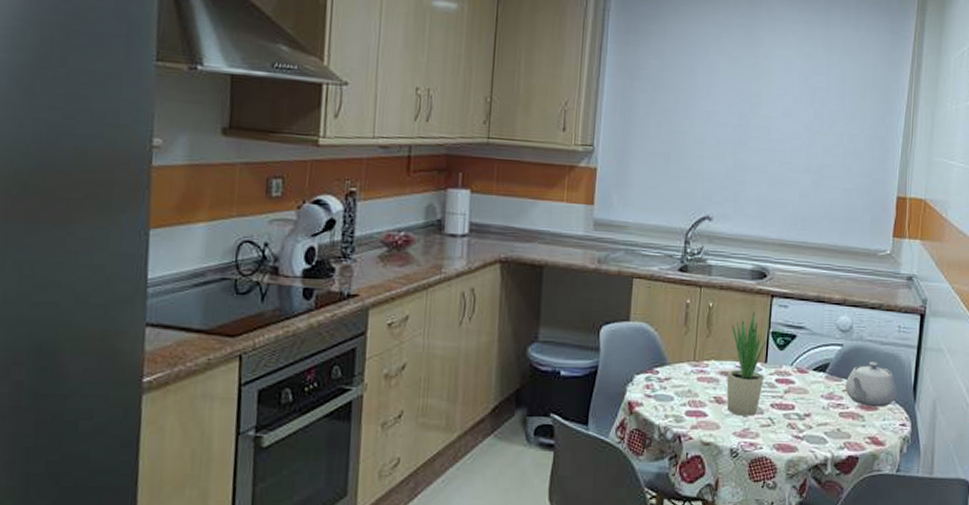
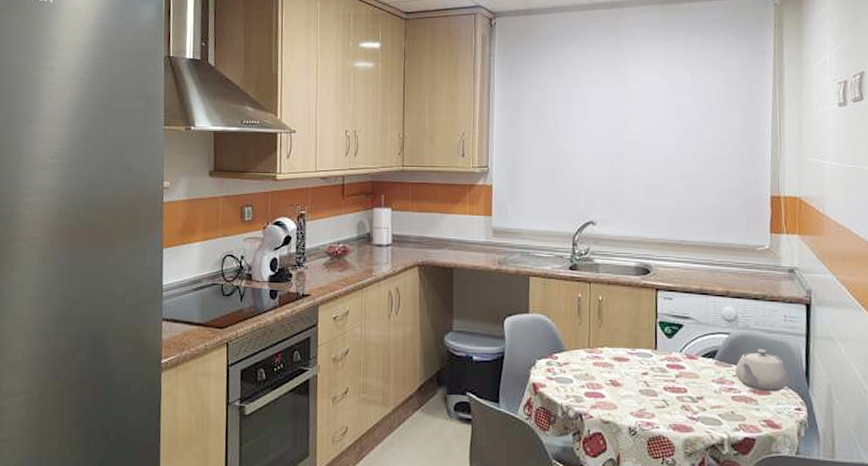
potted plant: present [726,311,767,416] -> none [620,303,655,398]

